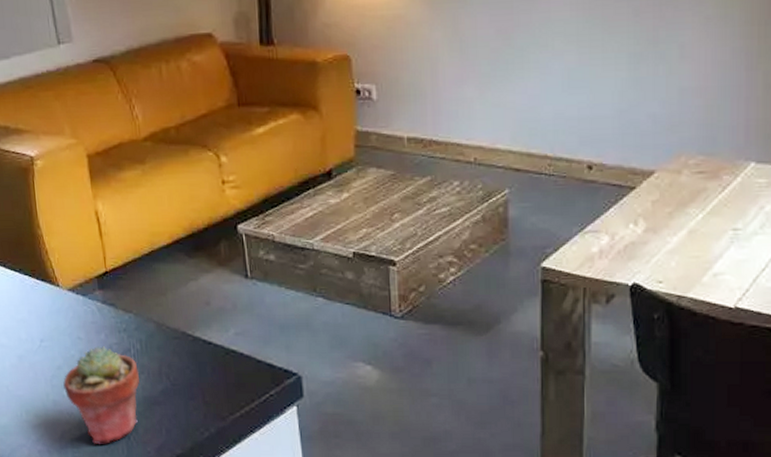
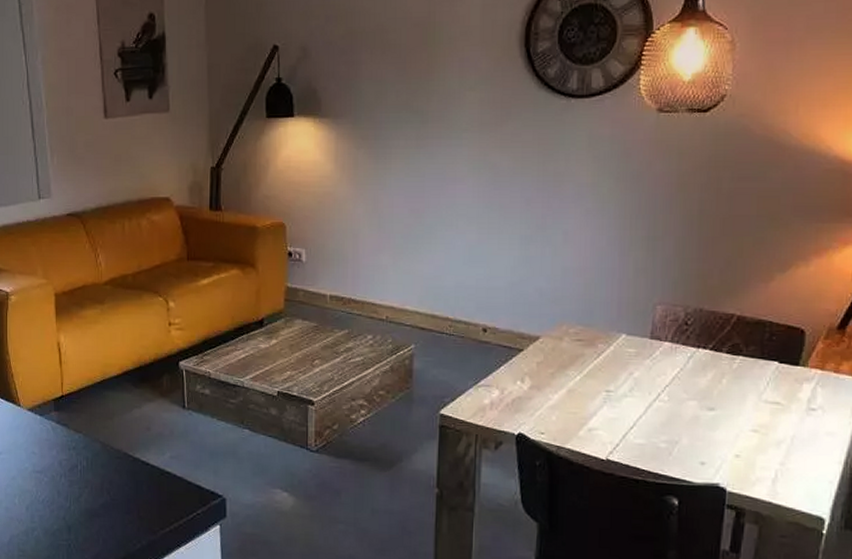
potted succulent: present [63,346,140,444] -> none [16,461,83,550]

